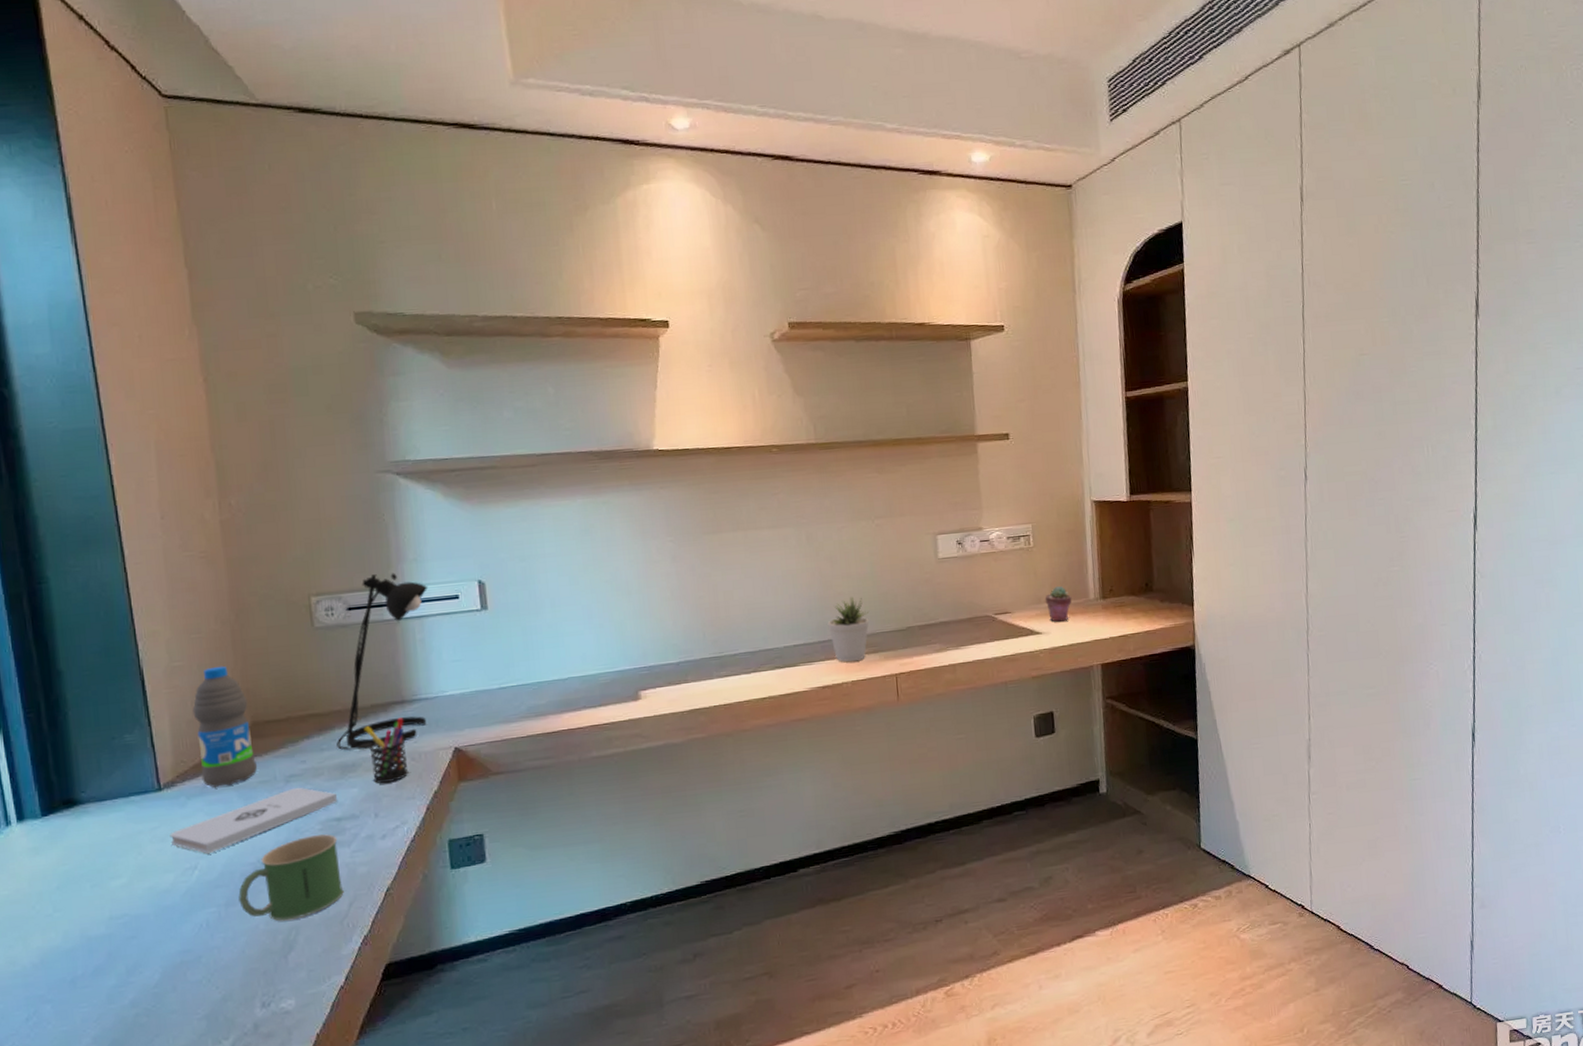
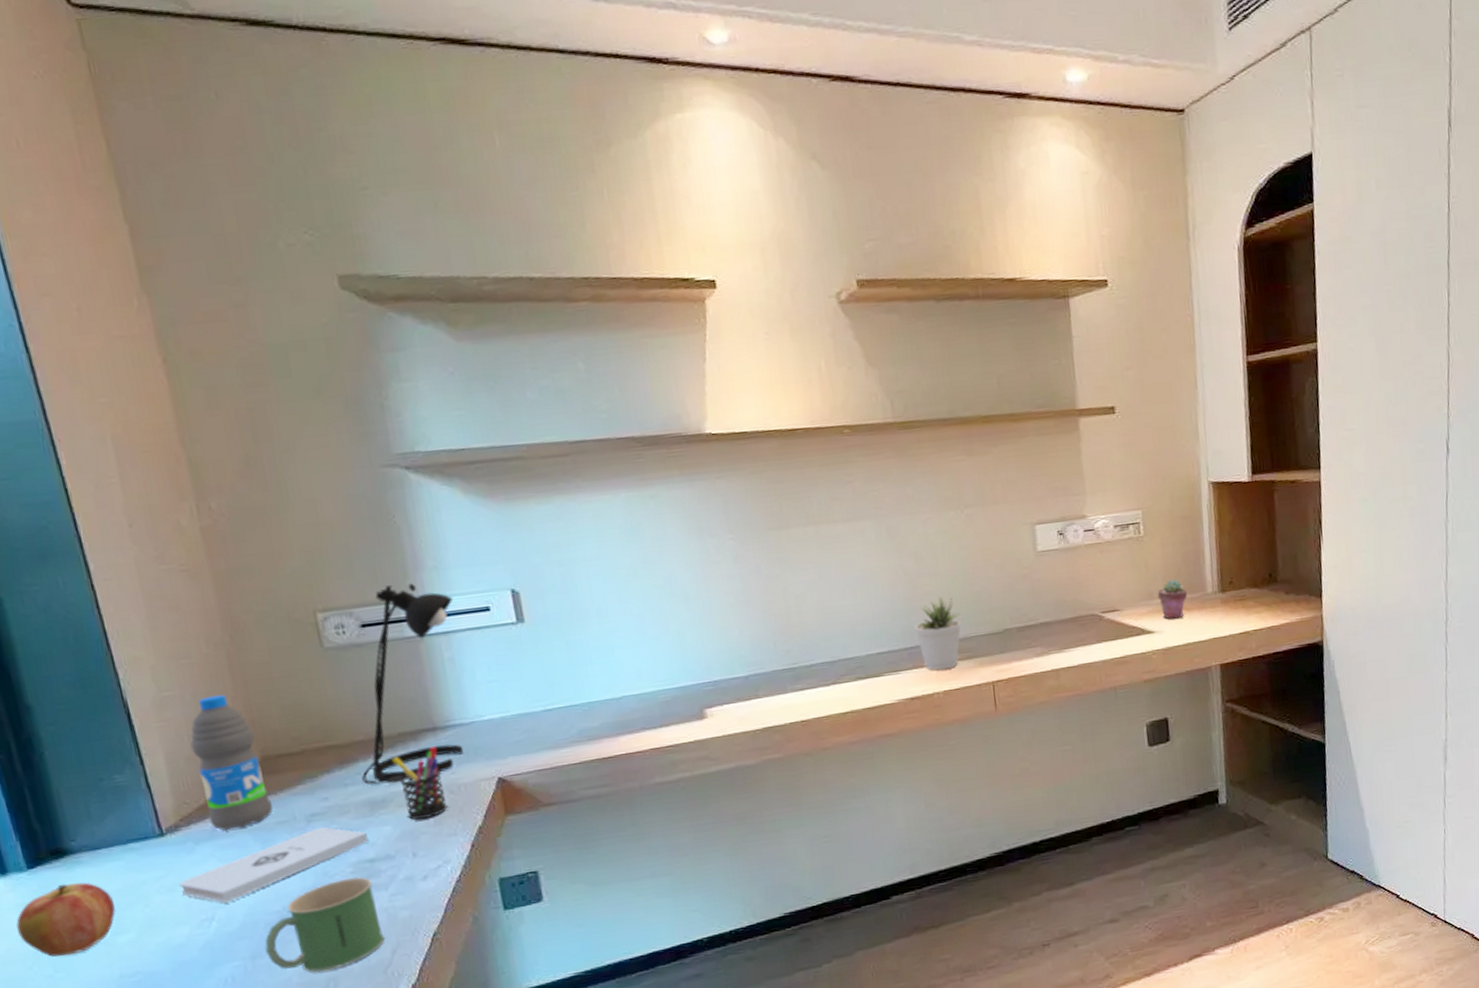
apple: none [26,830,113,898] -> present [16,882,116,958]

